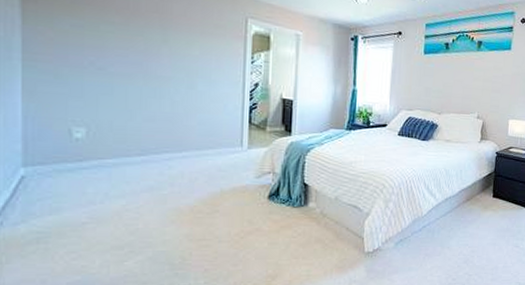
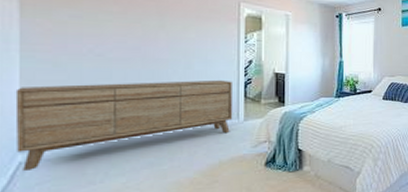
sideboard: none [17,98,237,186] -> present [15,80,233,172]

